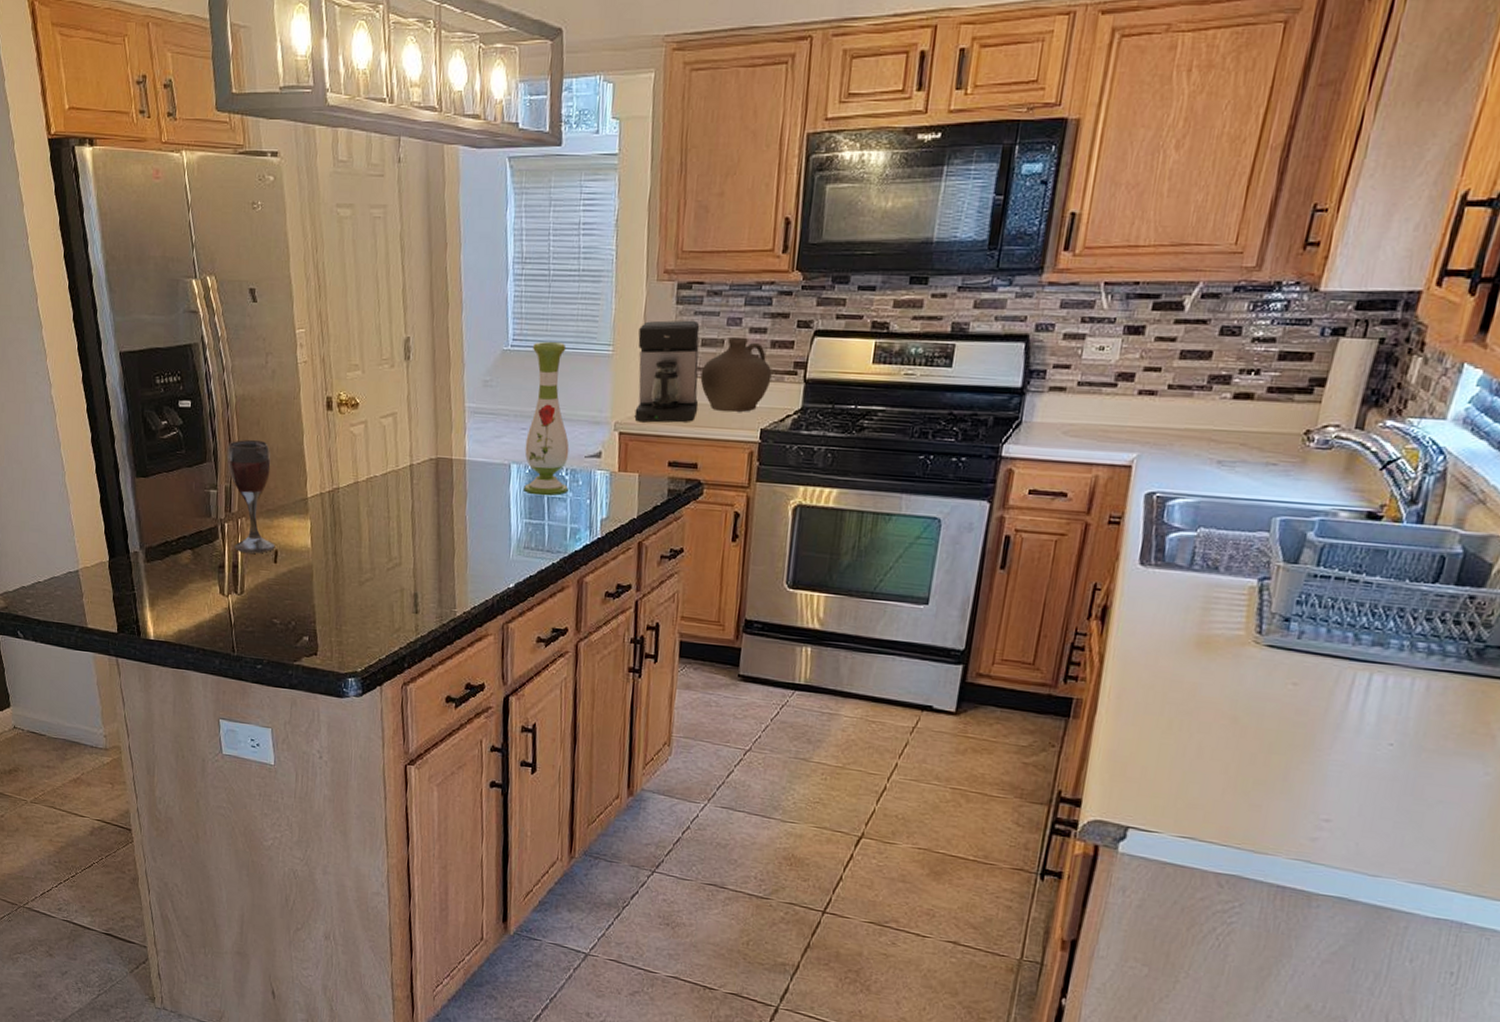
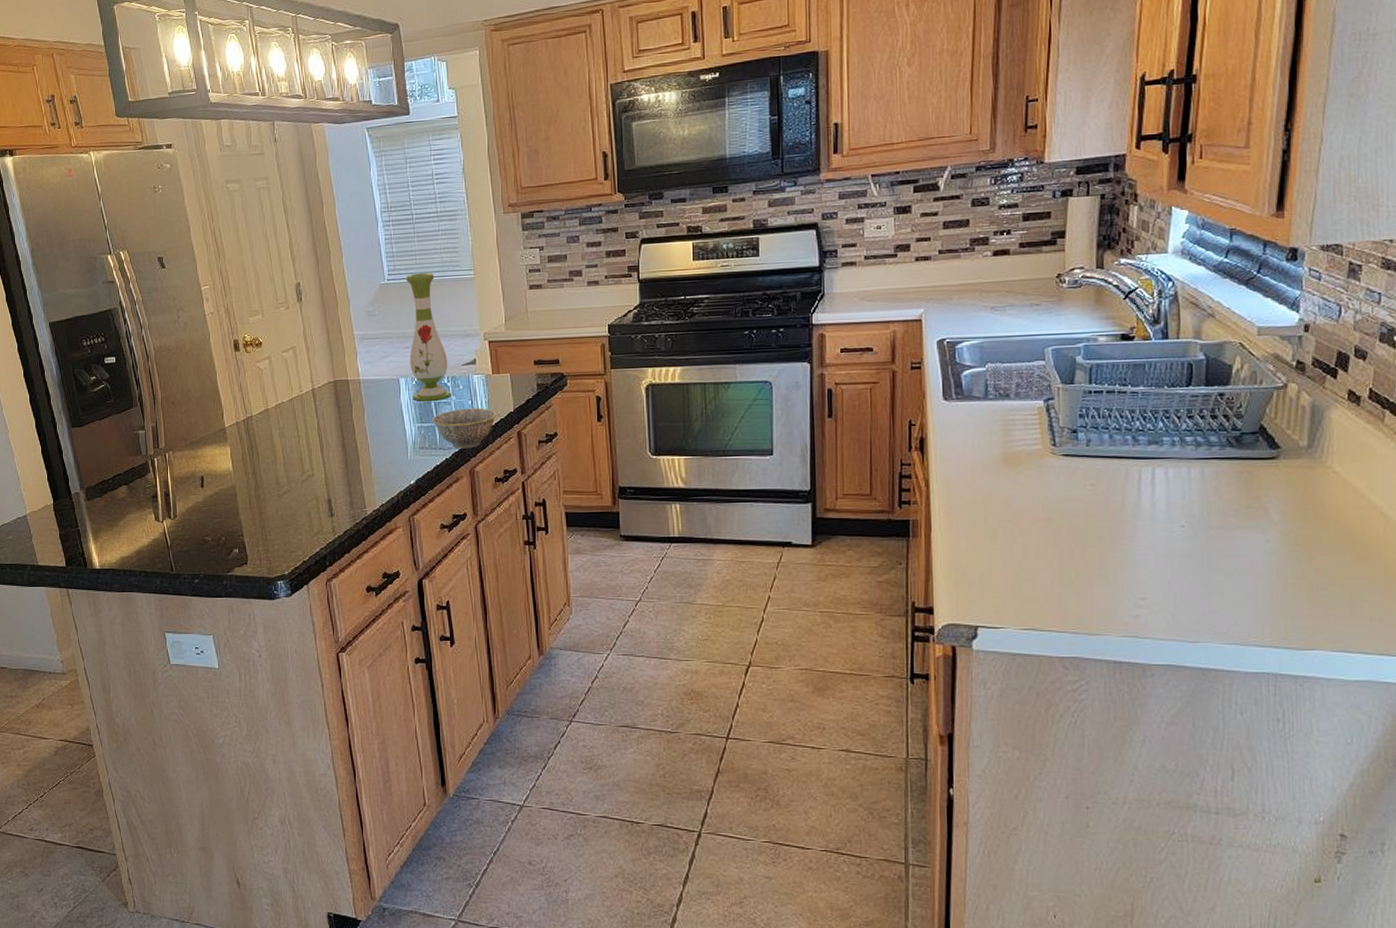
cup: present [226,439,275,554] -> none [150,383,201,483]
bowl: none [542,507,617,555] -> present [432,408,497,449]
coffee maker: present [634,320,700,424] -> none [494,242,553,331]
ceramic jug: present [700,337,772,413] -> none [551,251,611,315]

